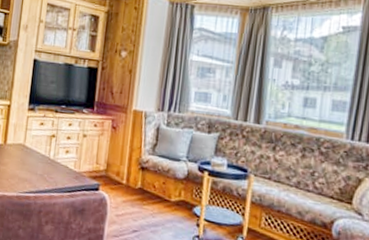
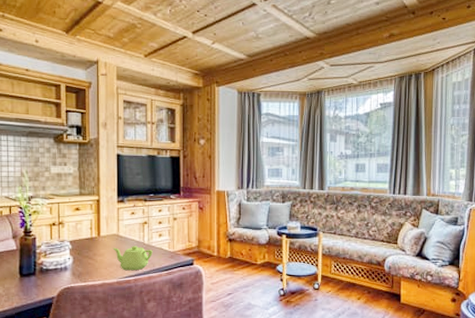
teapot: none [17,158,57,187] -> present [112,245,153,271]

